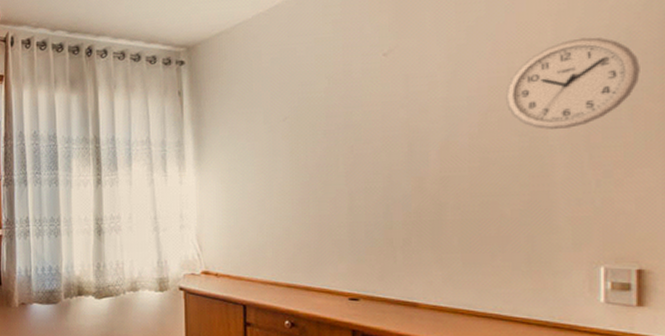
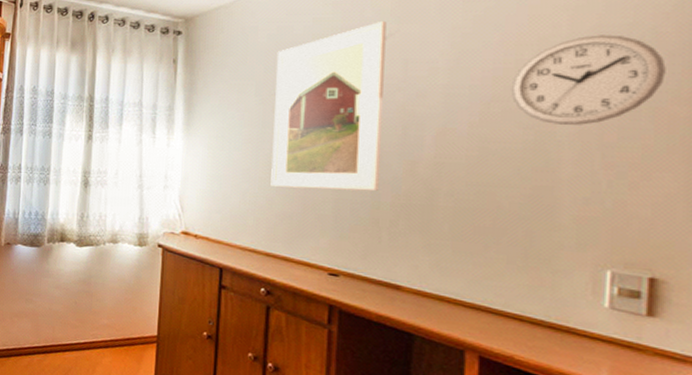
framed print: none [282,36,391,216] -> present [270,20,387,191]

